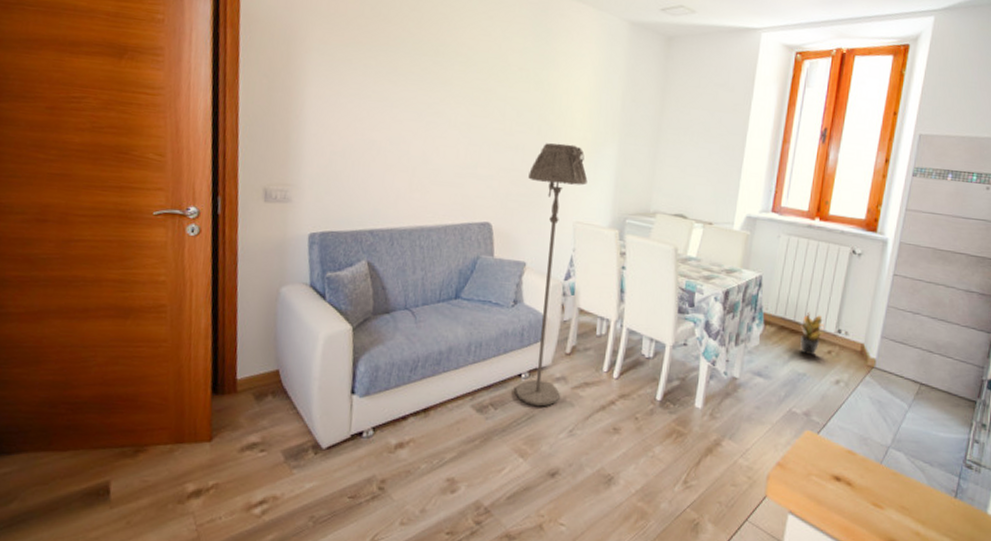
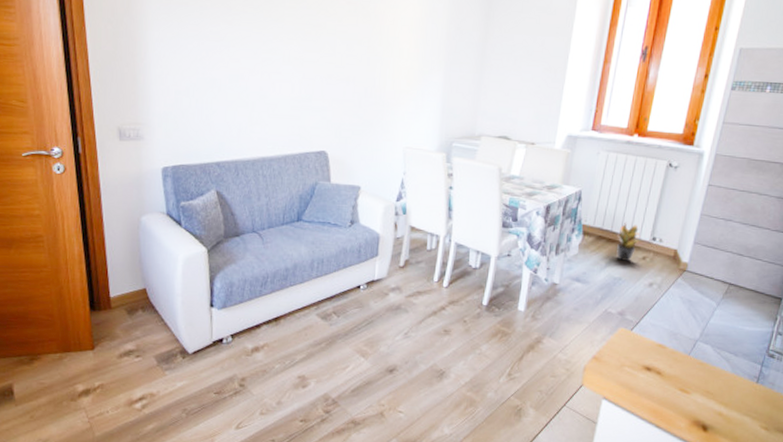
floor lamp: present [516,143,588,407] -> none [356,73,416,314]

